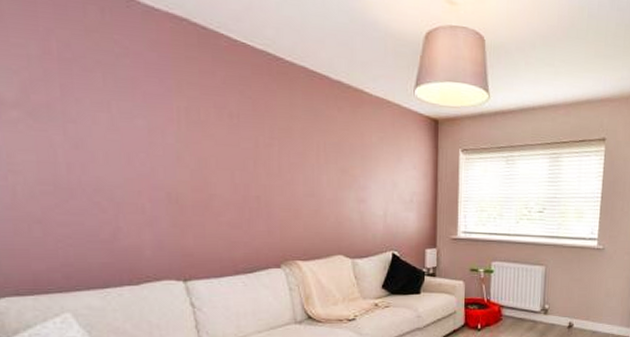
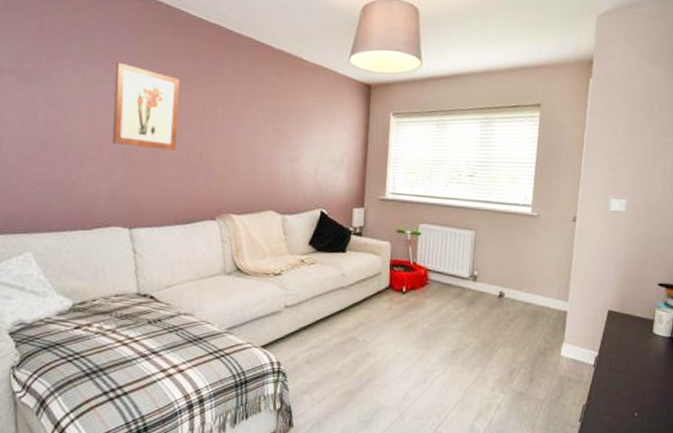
wall art: none [147,94,229,194] -> present [112,62,180,151]

